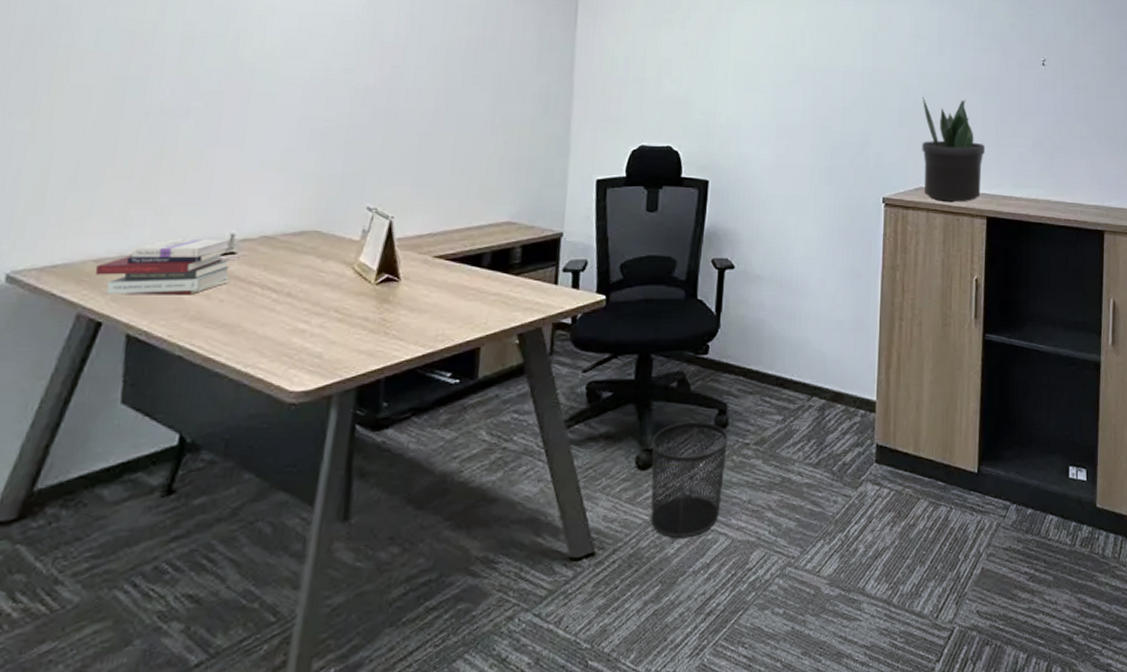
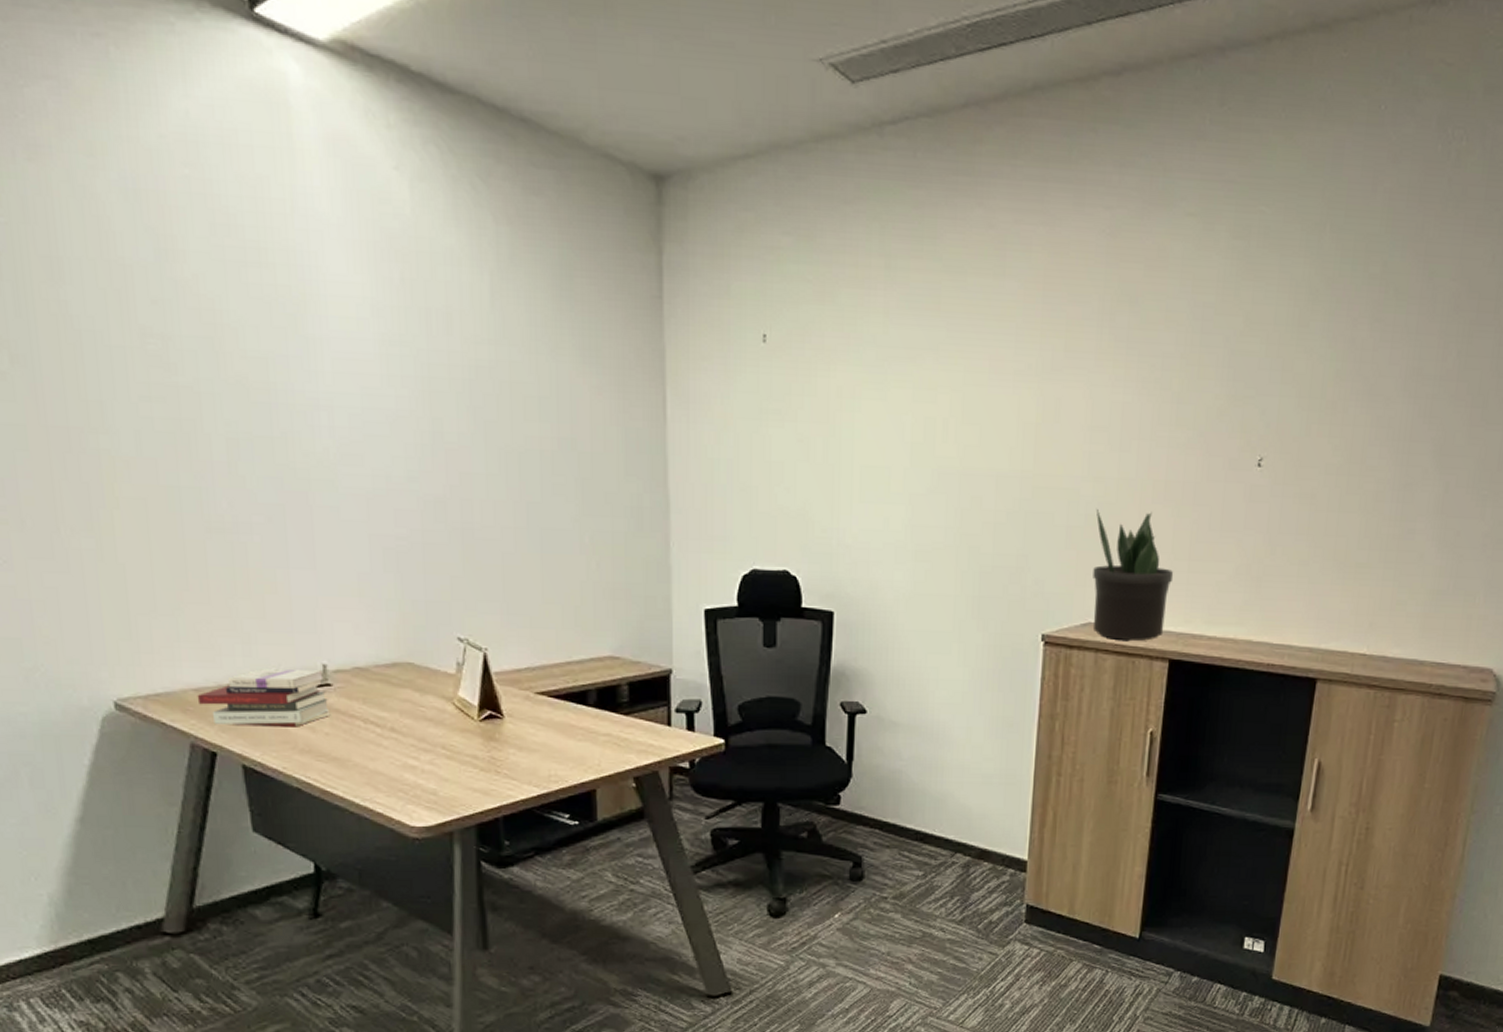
waste bin: present [651,421,729,539] -> none [783,873,865,984]

